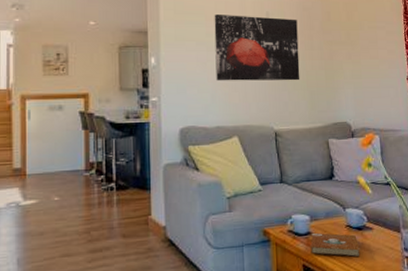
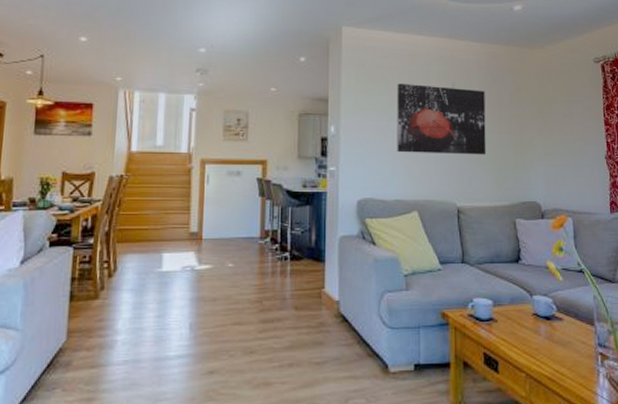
book: present [310,232,360,257] -> none [493,319,548,350]

